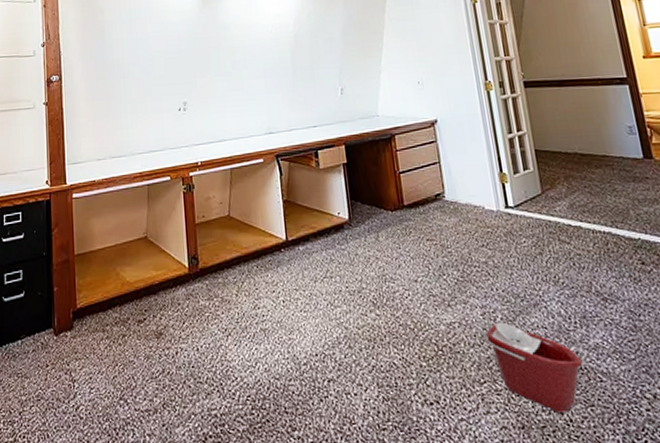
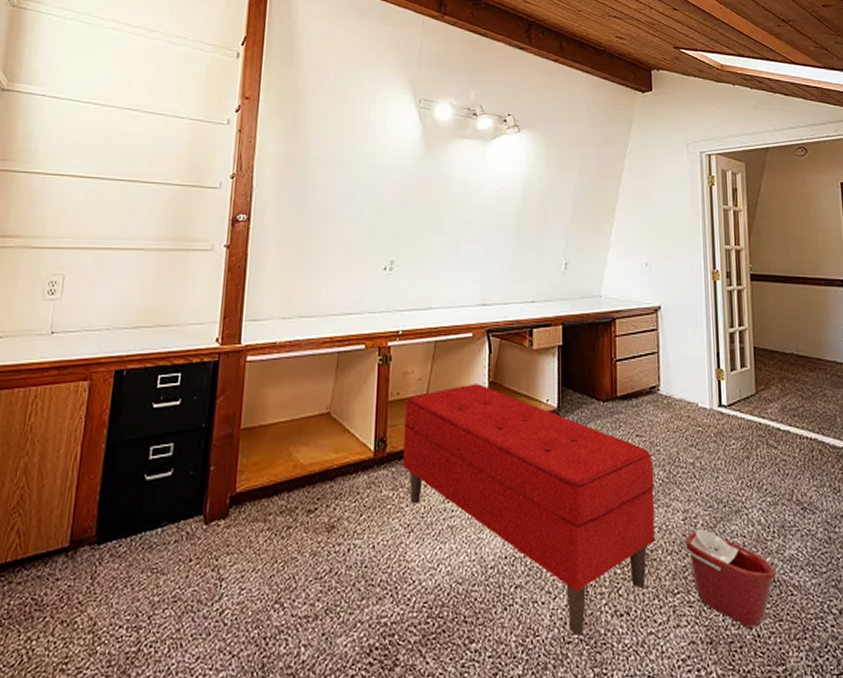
bench: none [211,203,456,423] -> present [403,383,655,635]

